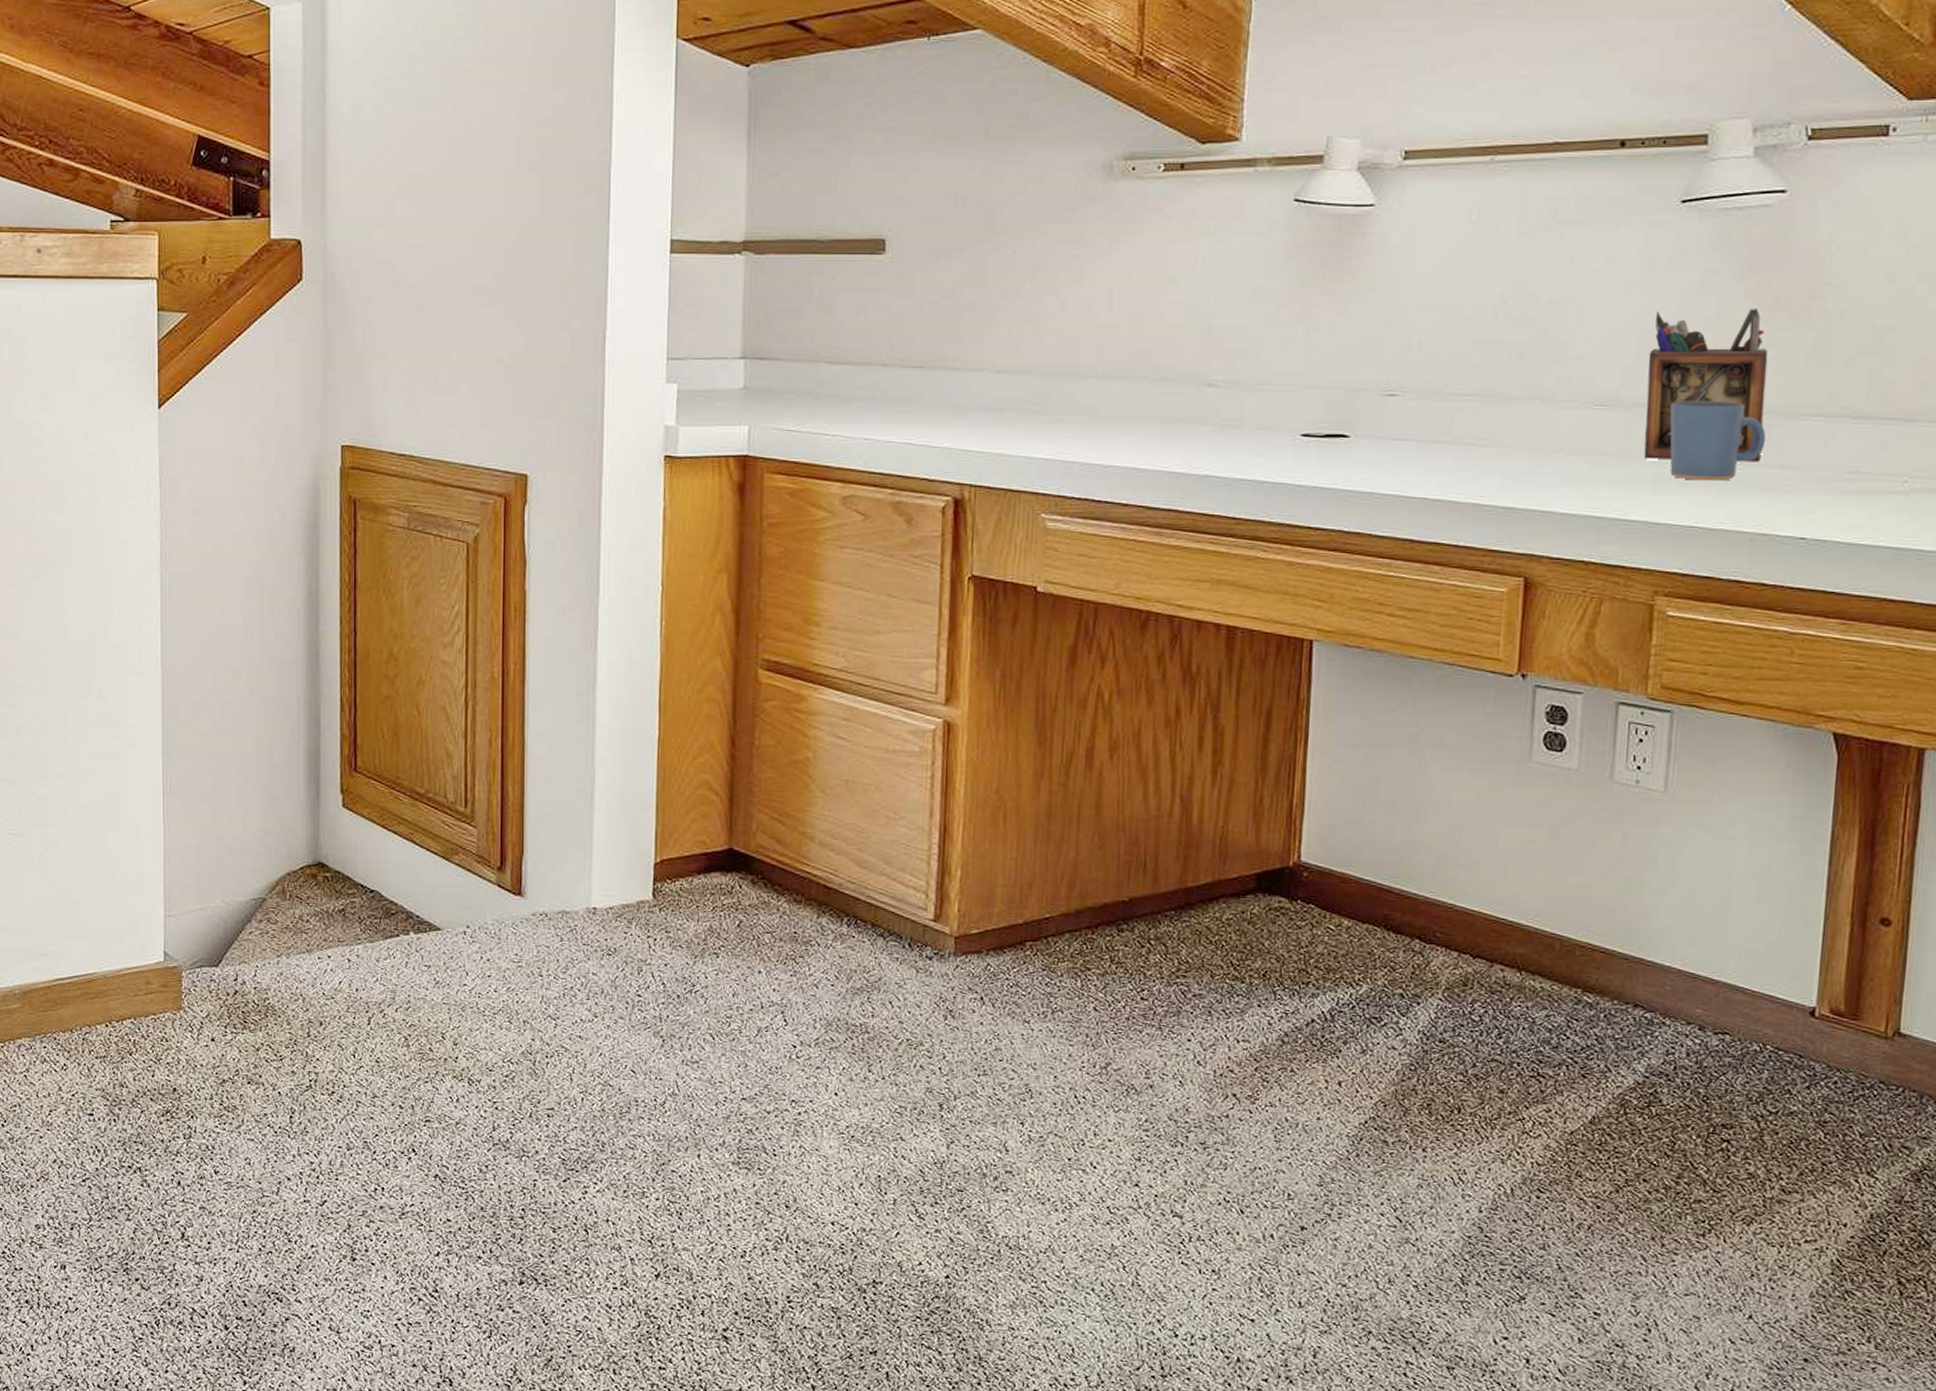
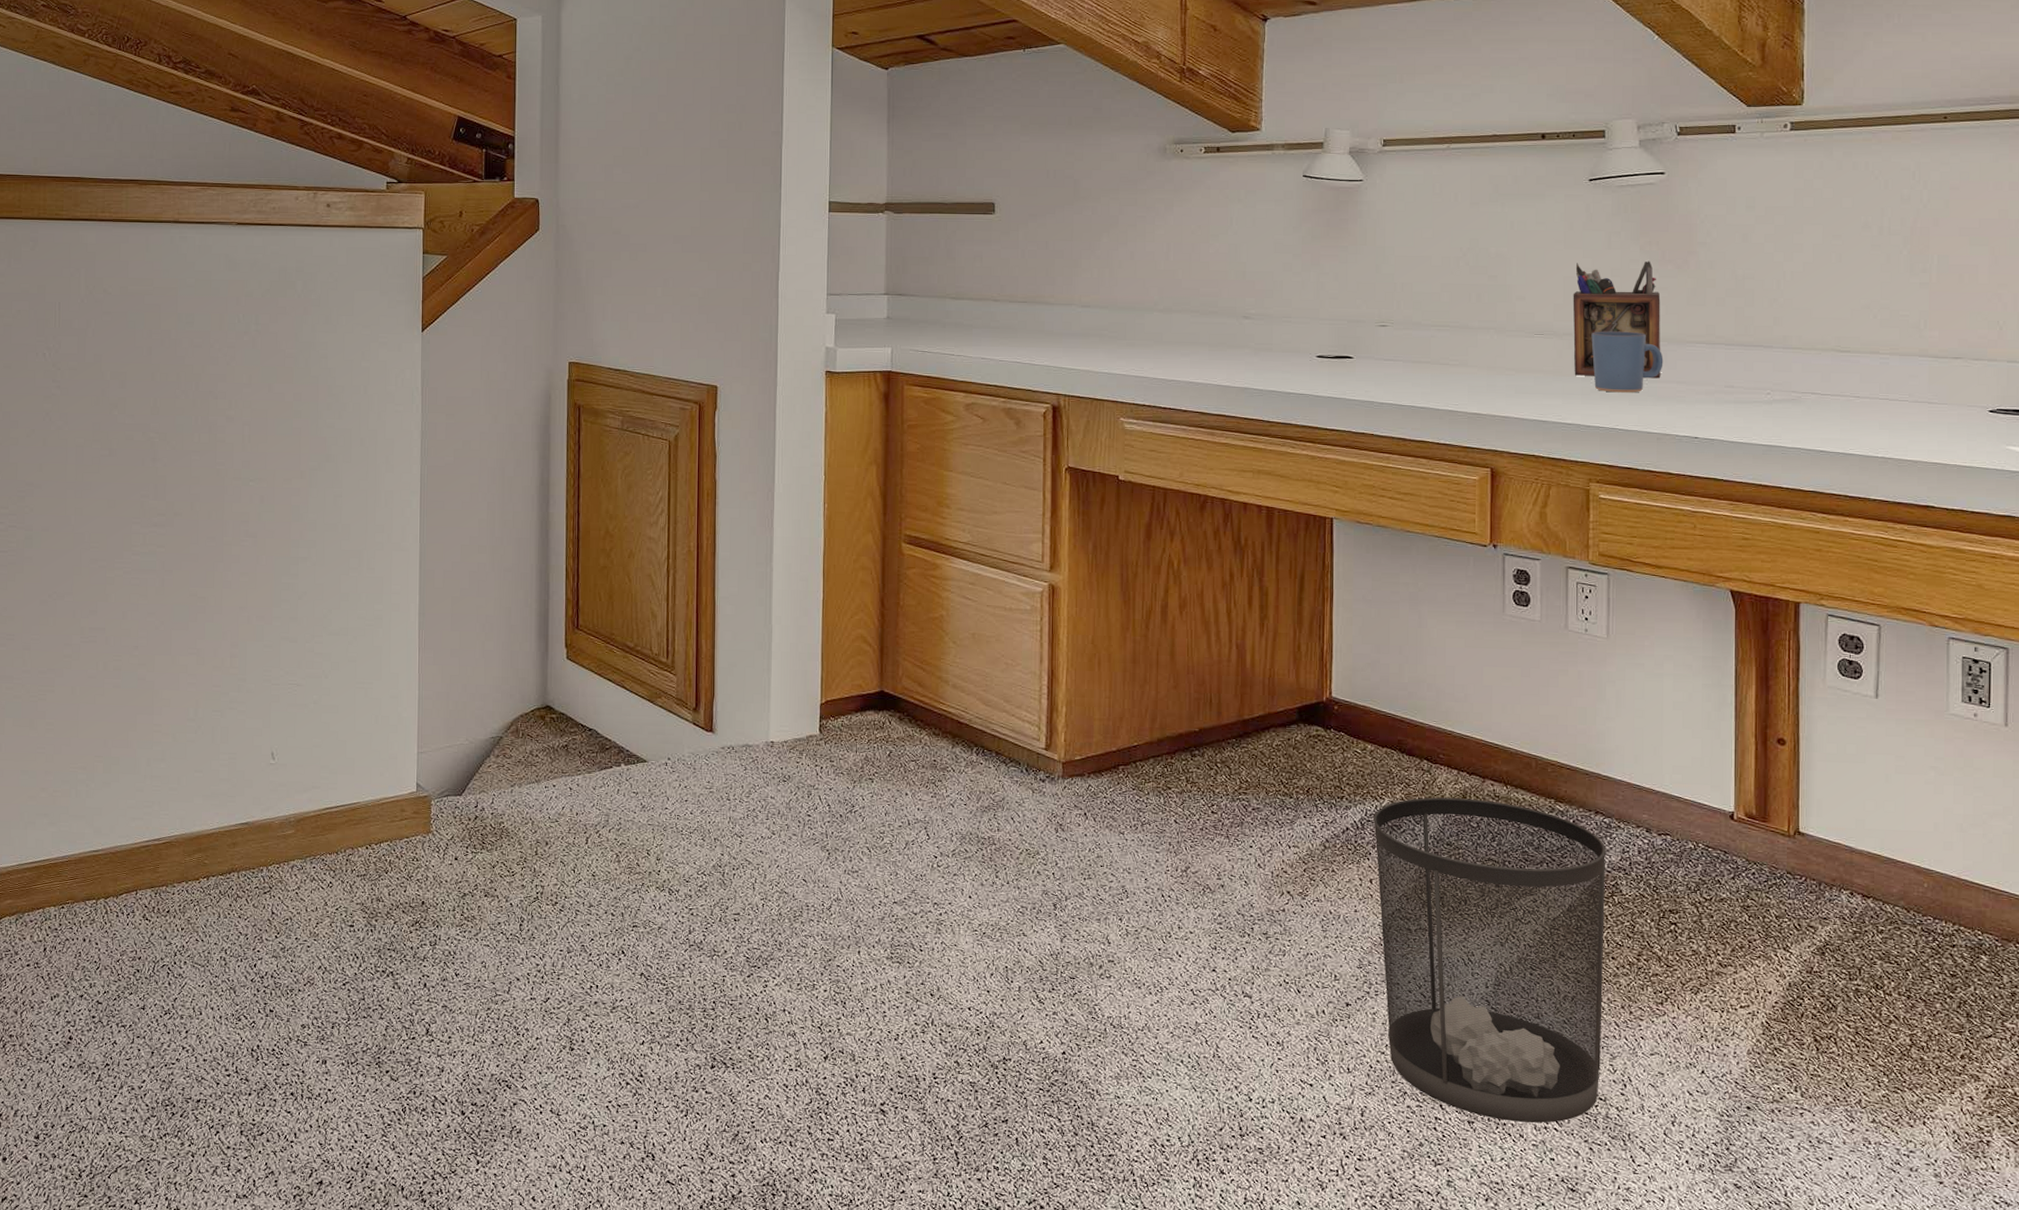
waste bin: none [1345,984,1646,1372] -> present [1372,797,1607,1123]

